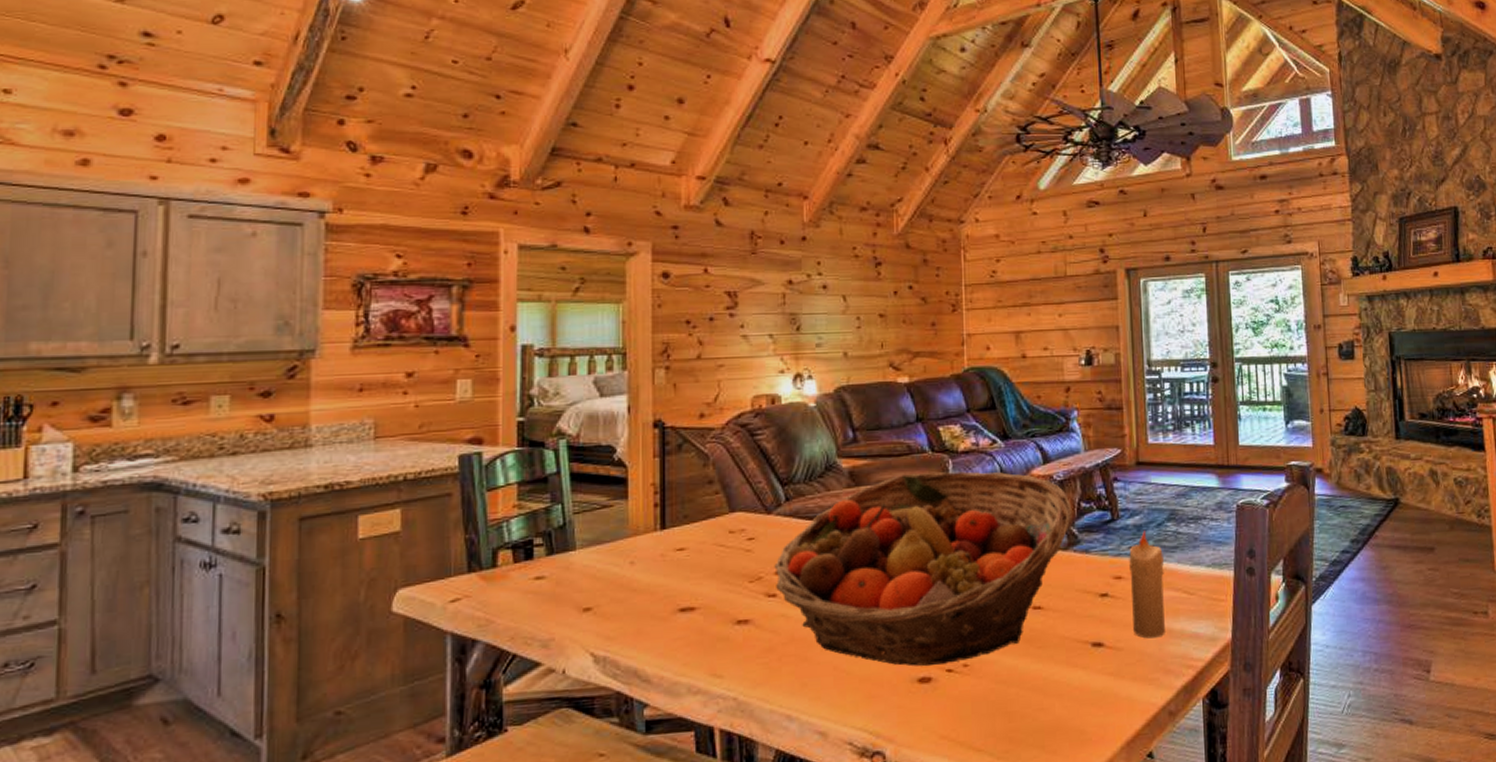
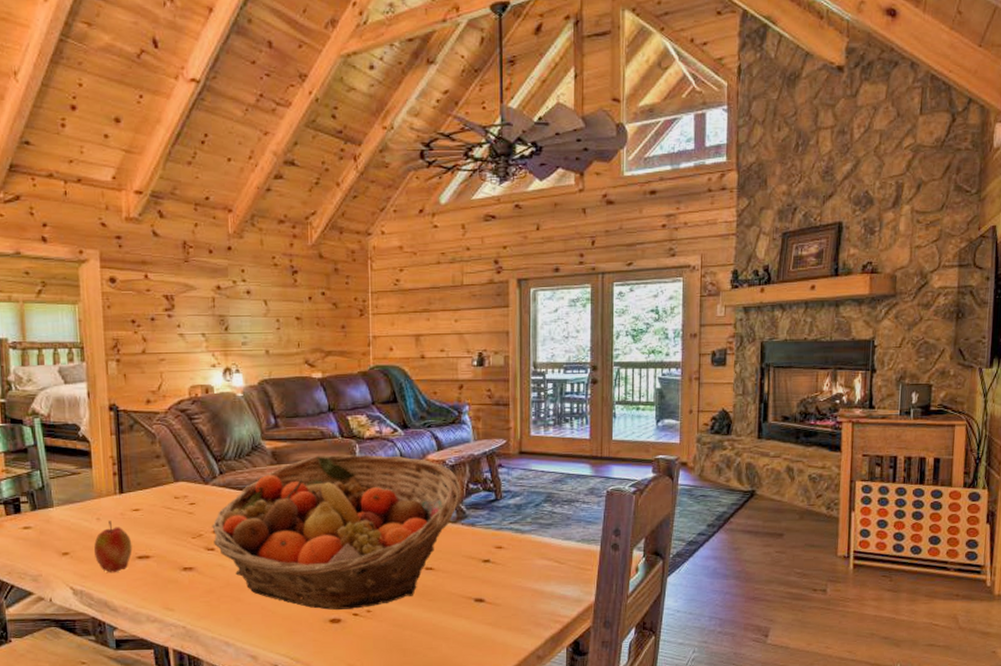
apple: none [623,564,673,632] -> present [93,521,133,573]
candle: present [1129,531,1165,639] -> none [509,510,539,598]

